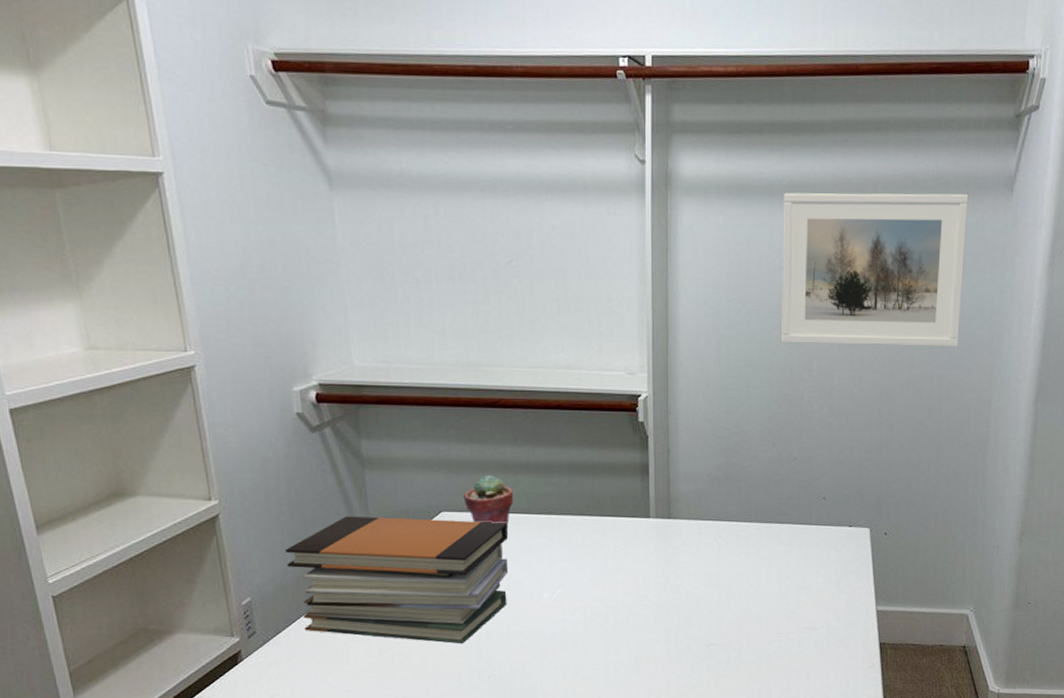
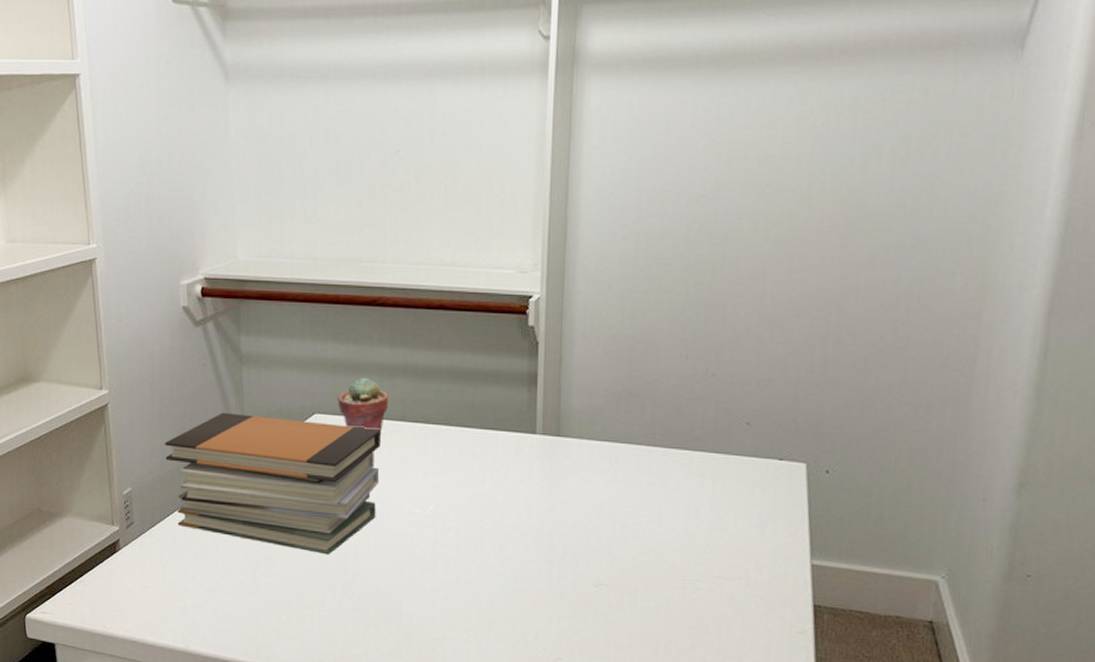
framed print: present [781,192,969,348] -> none [701,55,960,246]

